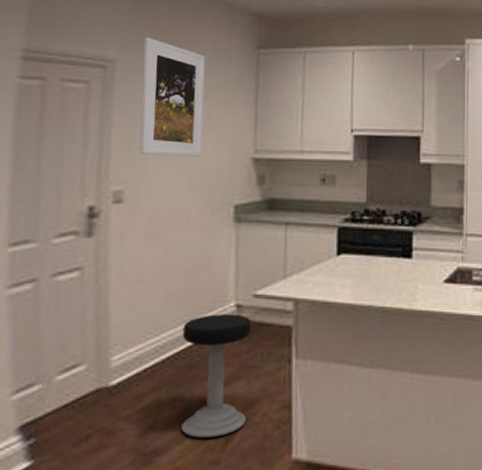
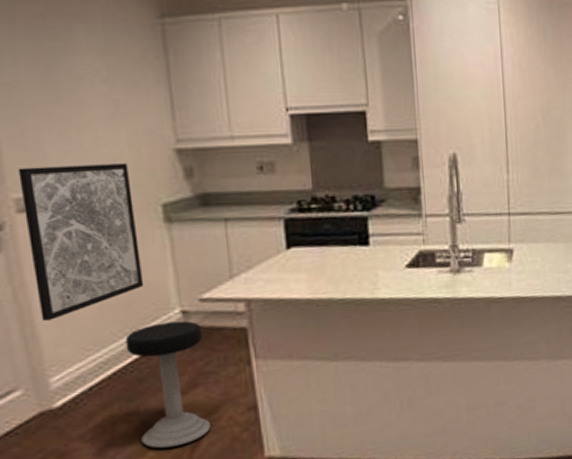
wall art: none [115,165,211,303] -> present [18,163,144,322]
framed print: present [139,37,205,157] -> none [15,9,115,154]

